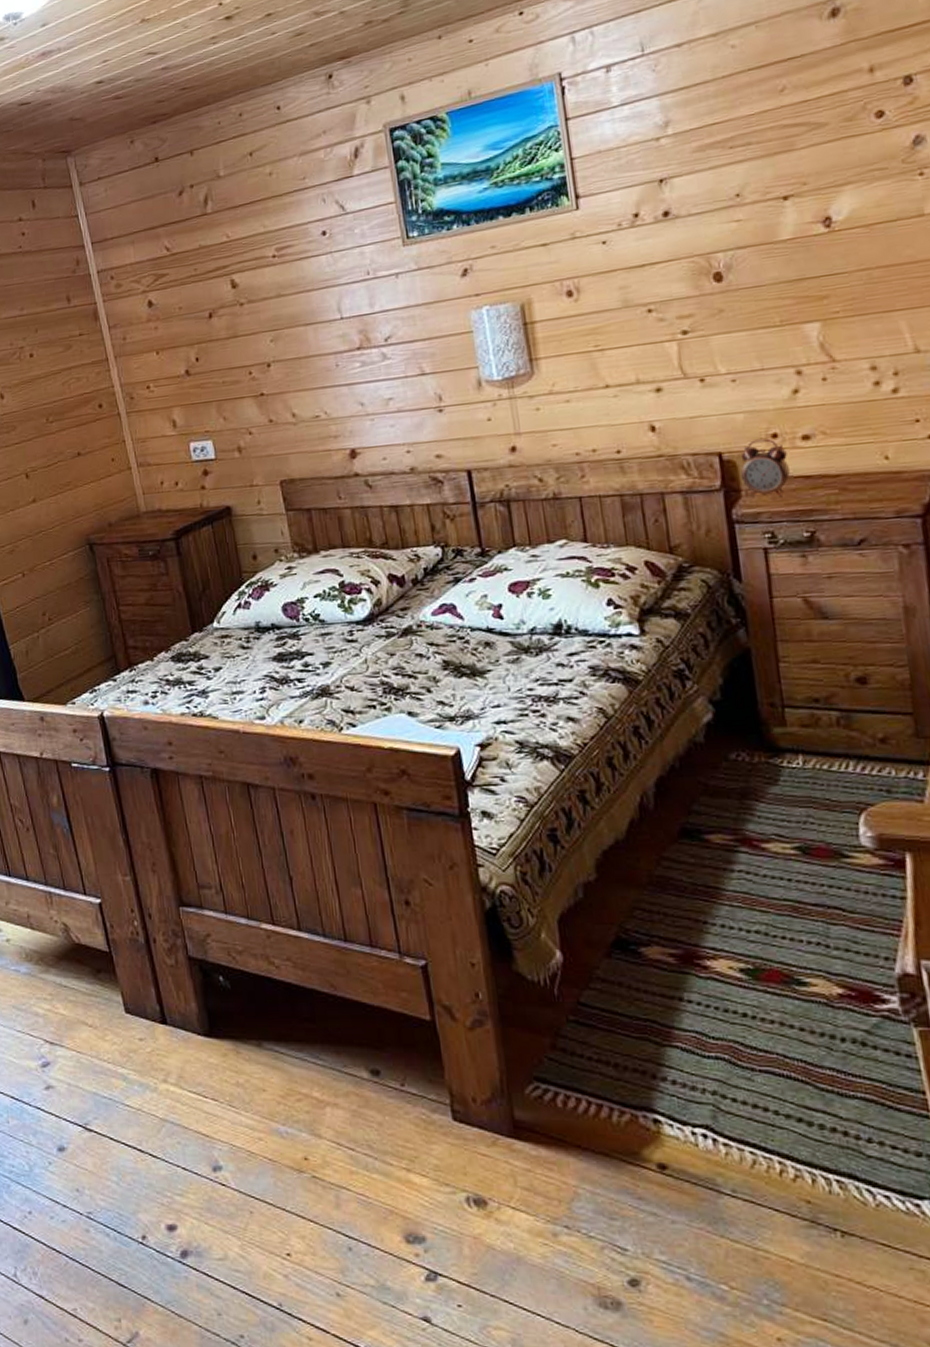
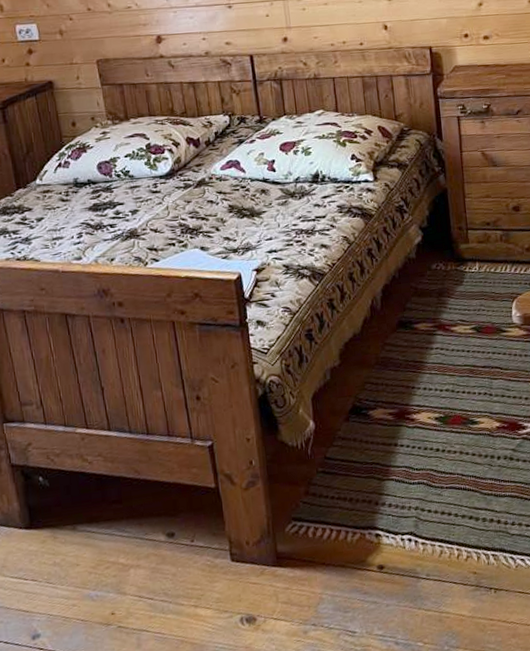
alarm clock: present [740,438,790,497] -> none [444,37,475,80]

